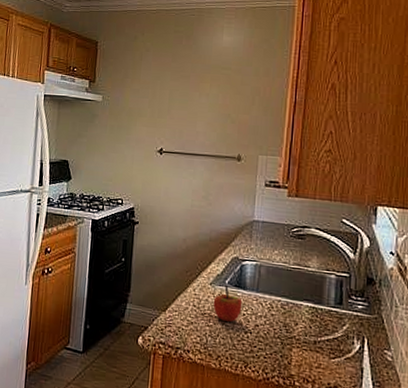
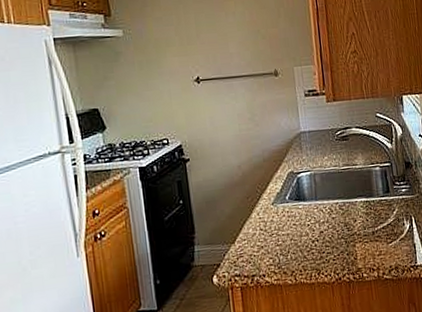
apple: present [213,286,243,322] -> none [278,202,306,237]

